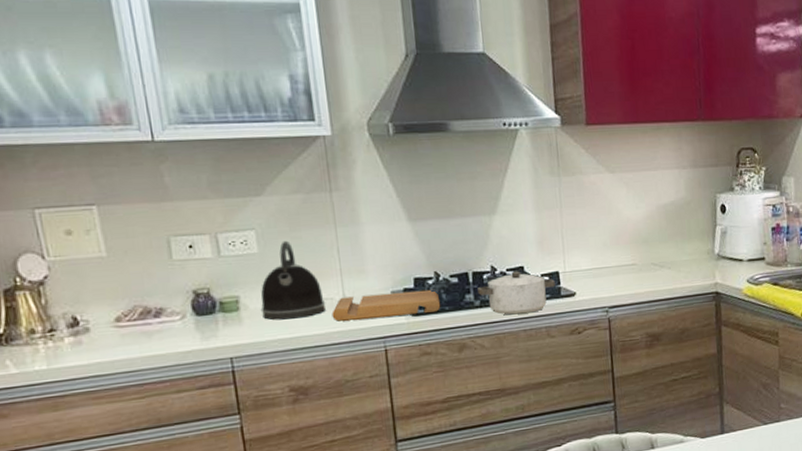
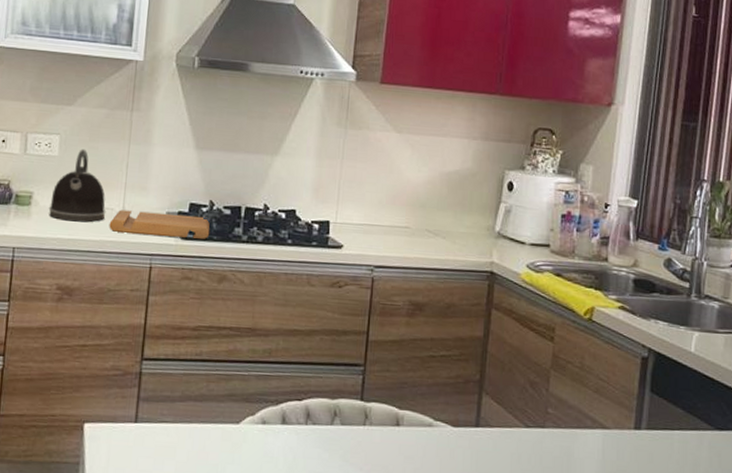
cooking pot: present [477,271,556,315] -> none [247,213,324,258]

